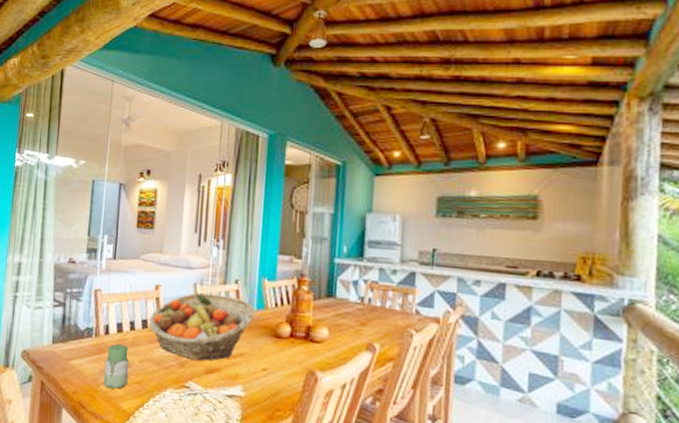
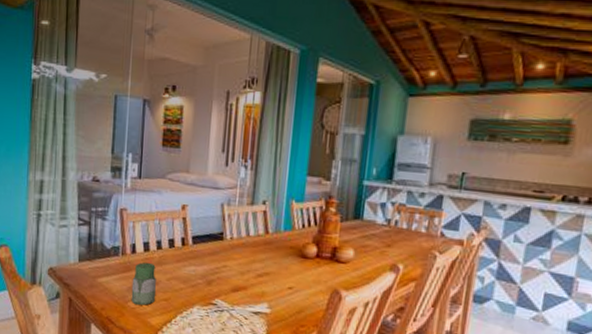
fruit basket: present [148,292,255,361] -> none [175,213,282,280]

